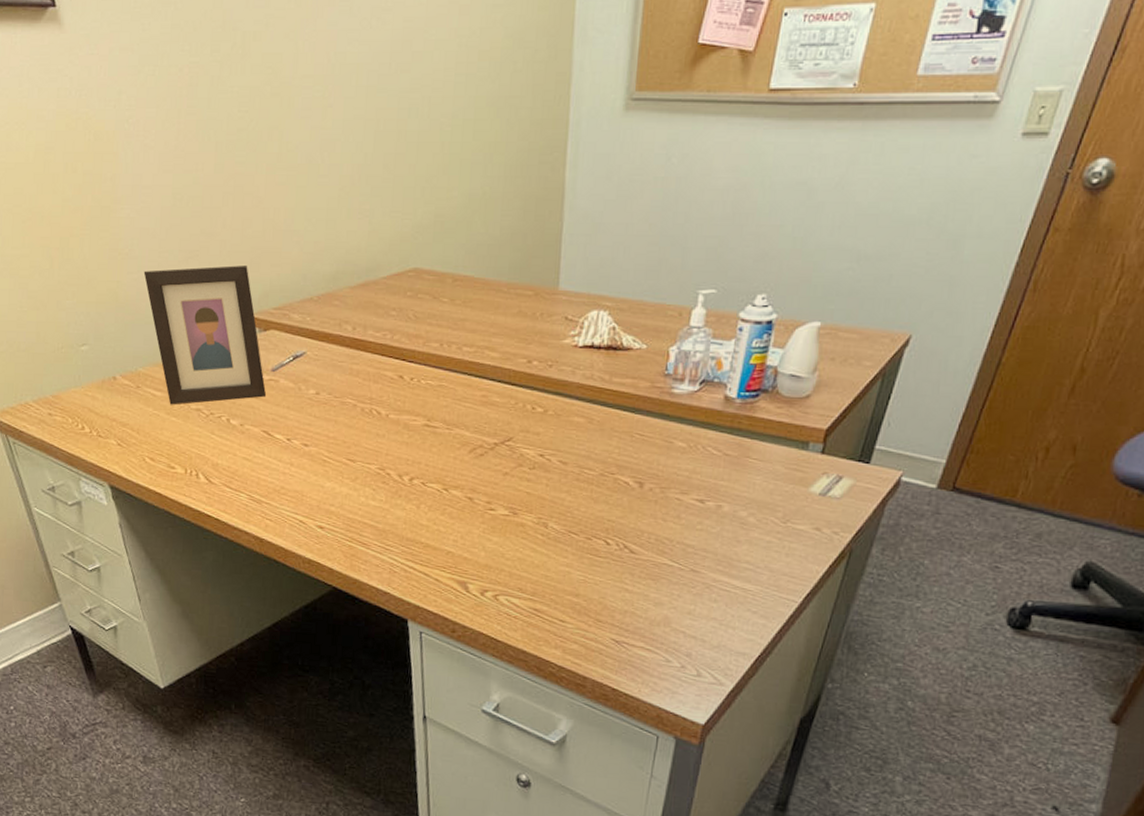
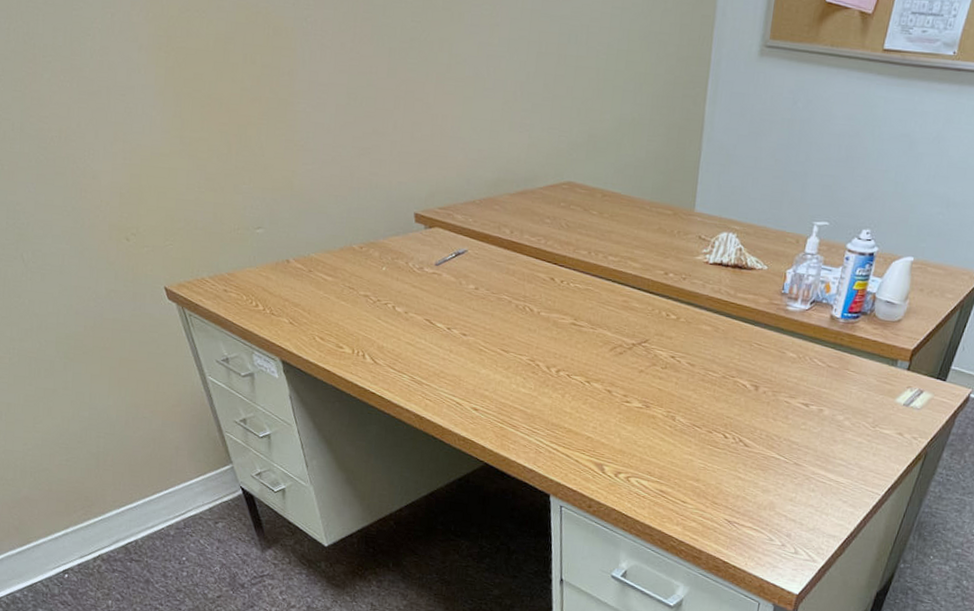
picture frame: present [143,265,267,405] -> none [318,163,430,291]

